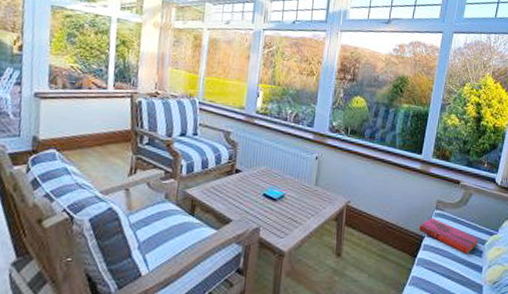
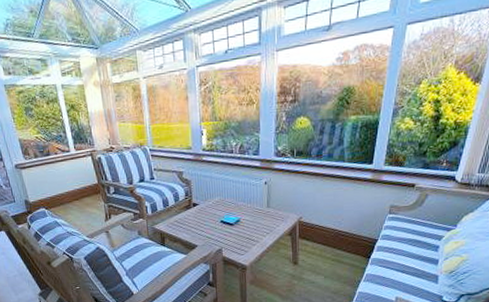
hardback book: present [418,218,478,255] -> none [371,222,435,250]

